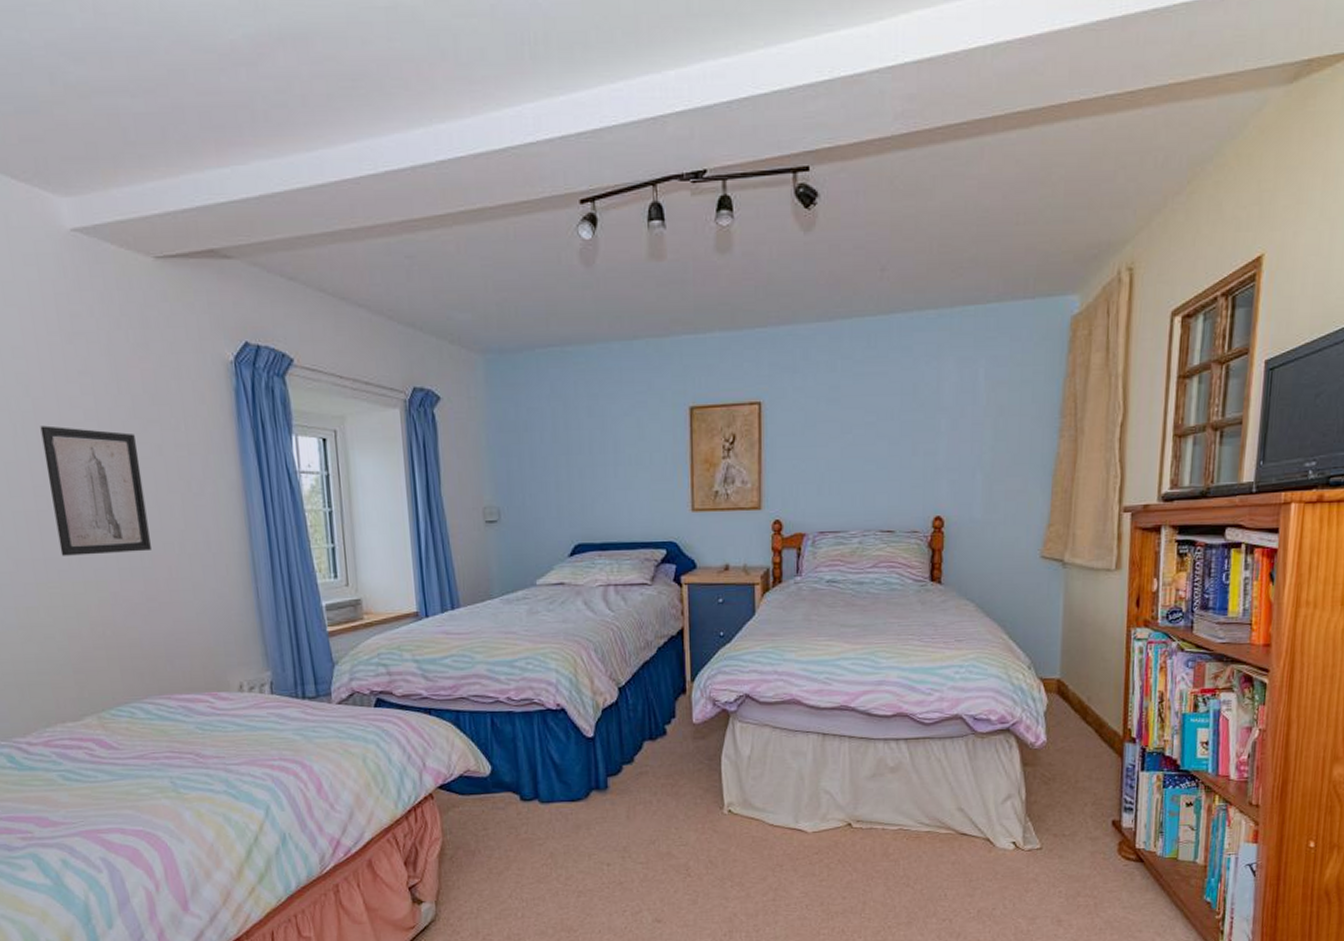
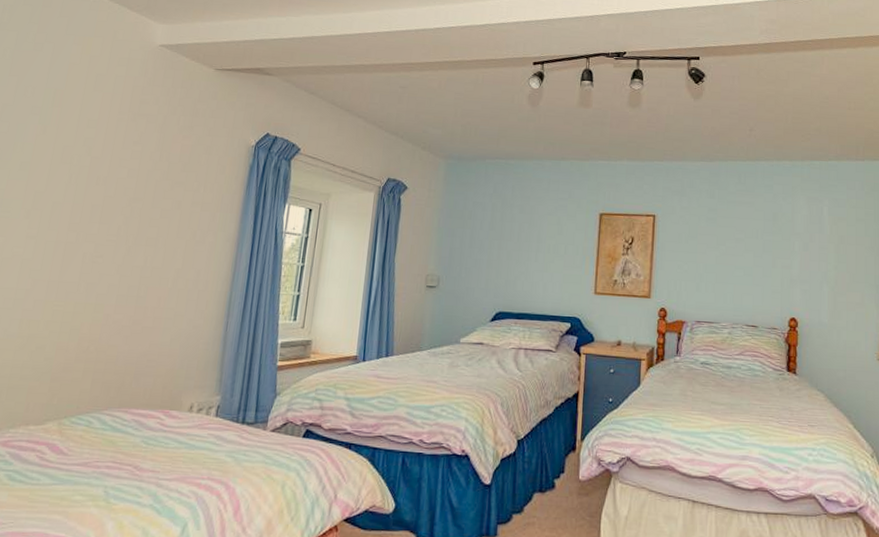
wall art: present [40,425,151,556] -> none [73,178,163,284]

